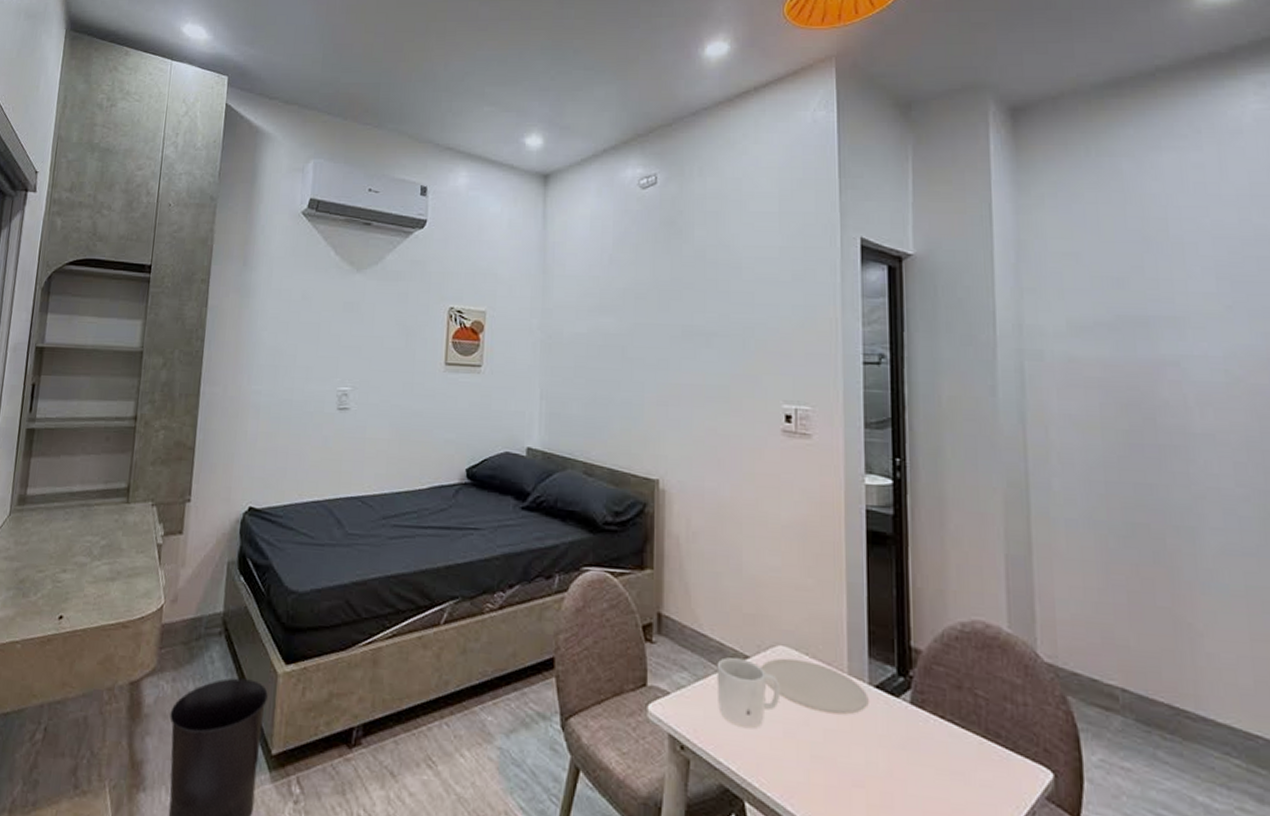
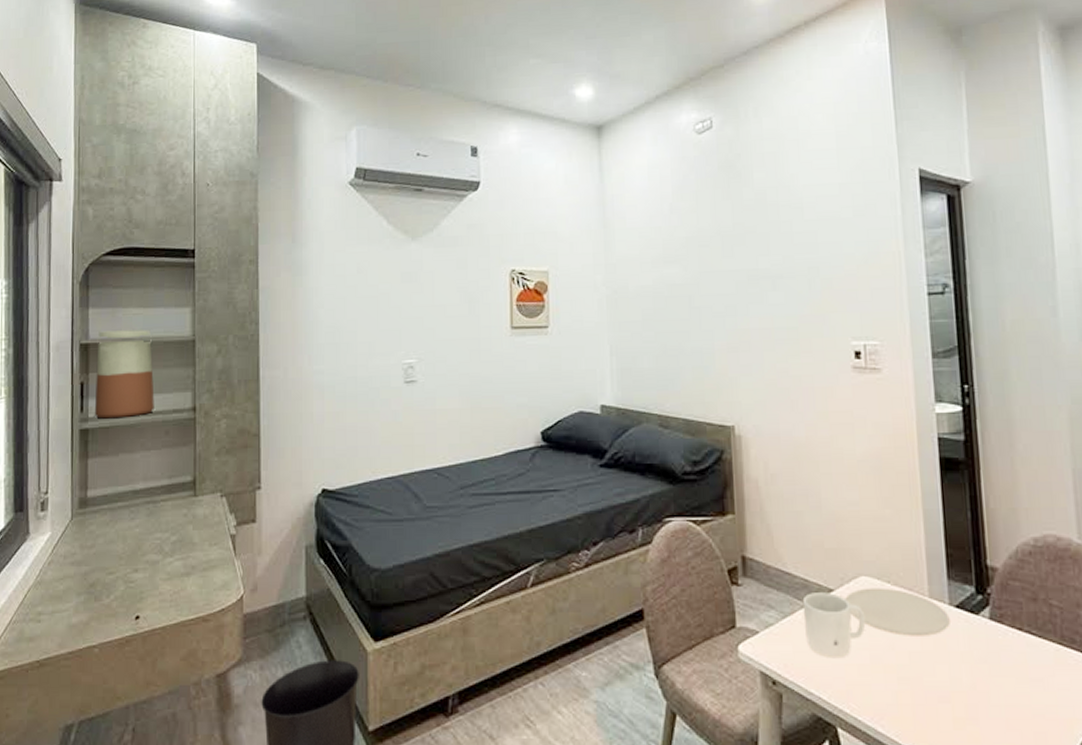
vase: none [42,336,103,421] -> present [95,329,155,419]

